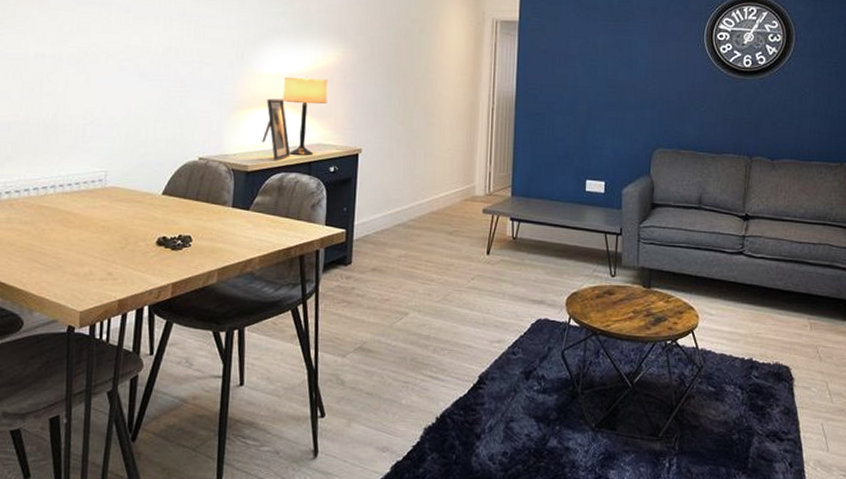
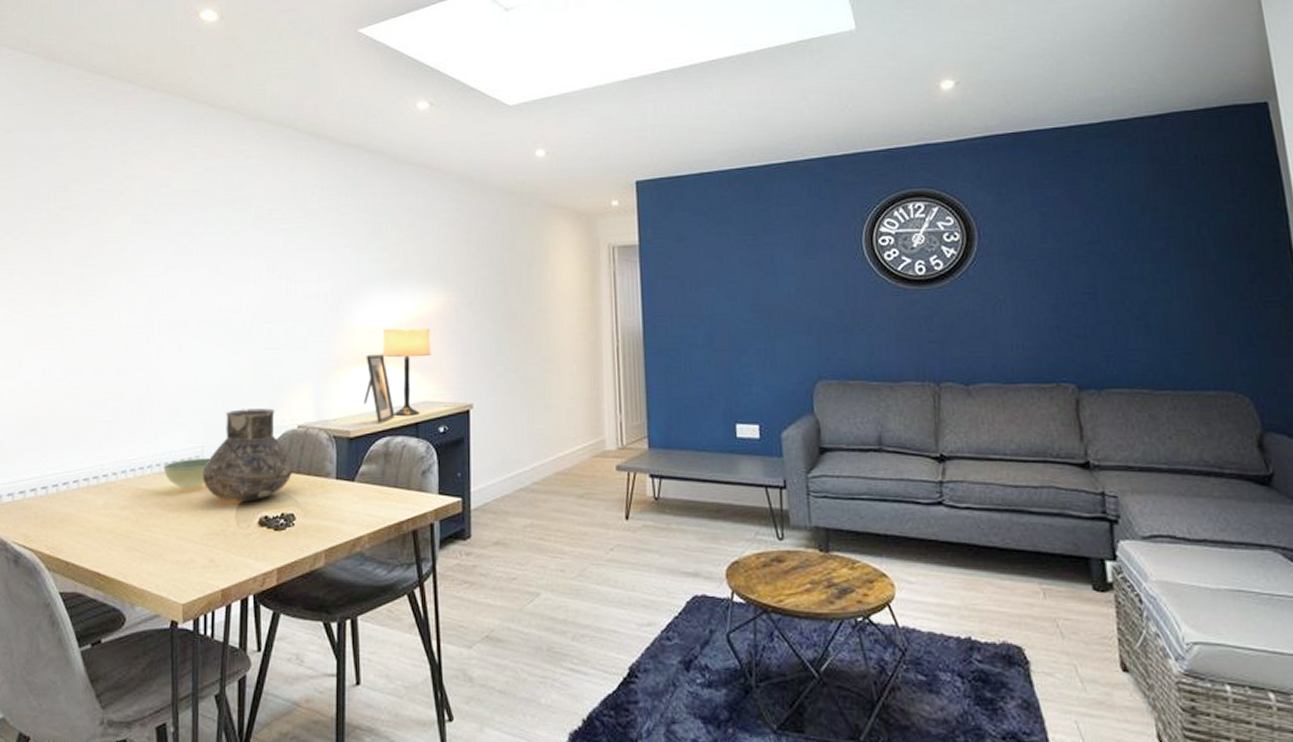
bowl: none [66,181,113,212] -> present [163,458,210,492]
vase: none [104,139,194,223] -> present [202,408,295,502]

